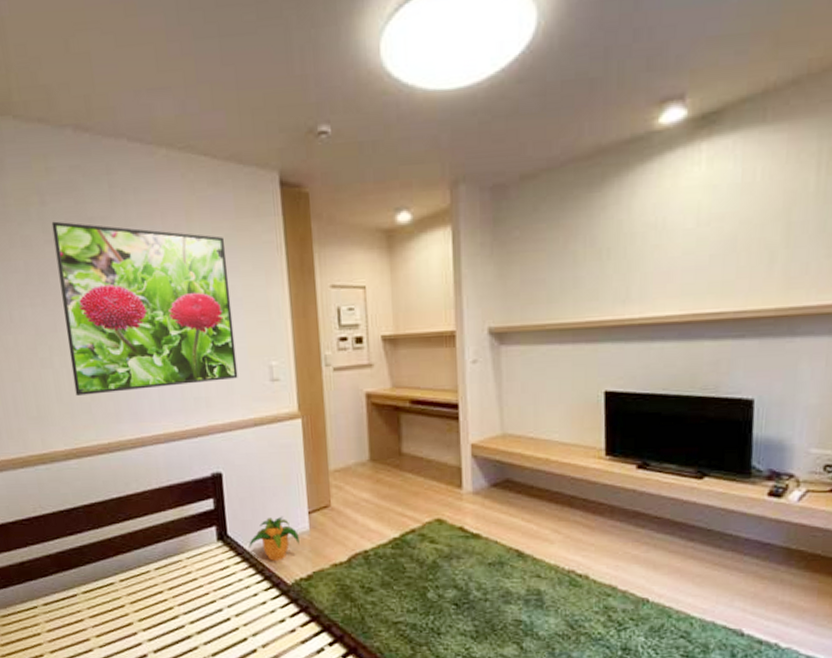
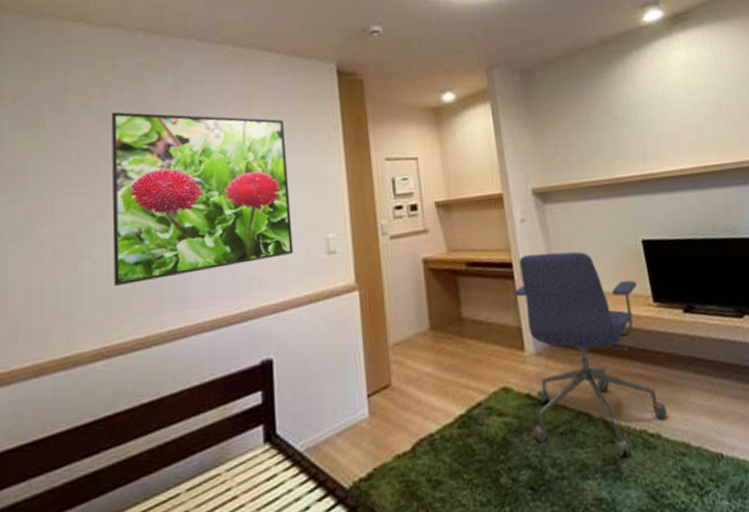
potted plant: present [249,516,299,561] -> none [300,403,358,461]
office chair: none [456,396,599,590] -> present [513,251,667,457]

